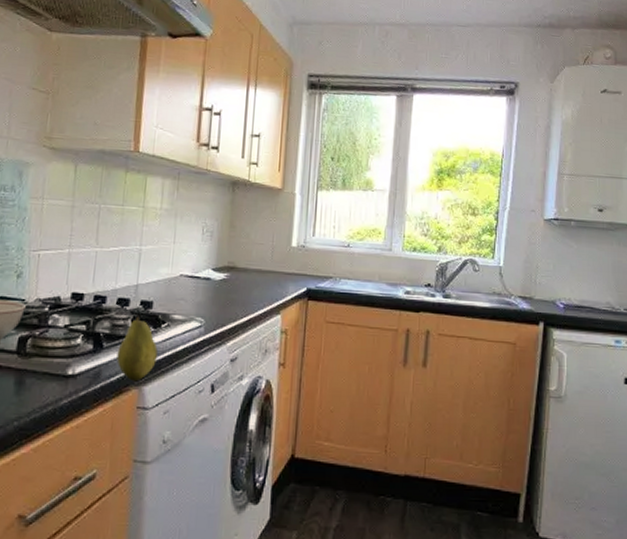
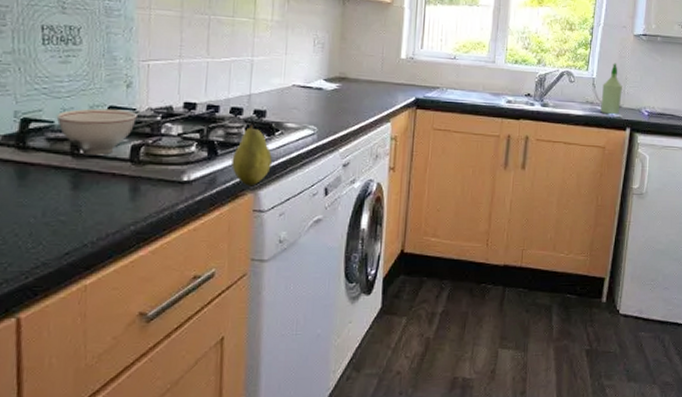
spray bottle: none [509,250,533,308] -> present [601,63,622,115]

